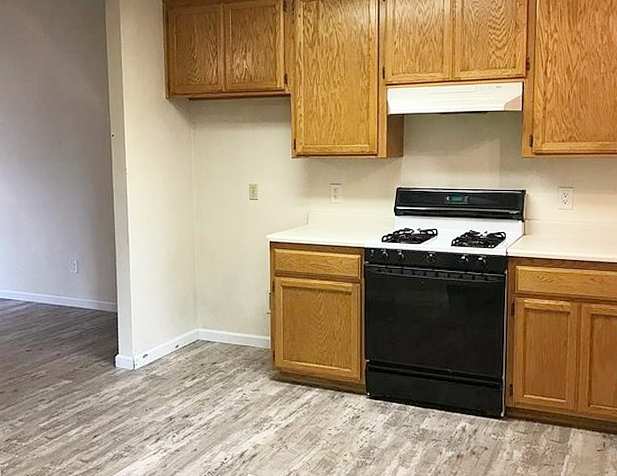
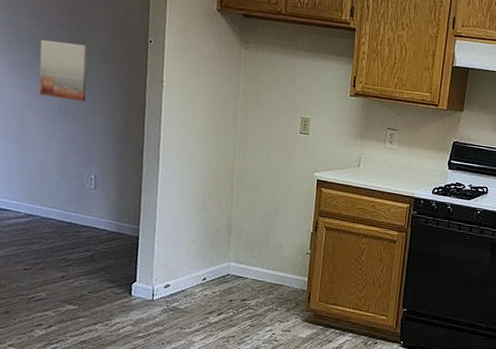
wall art: none [25,147,65,197] -> present [39,40,88,102]

